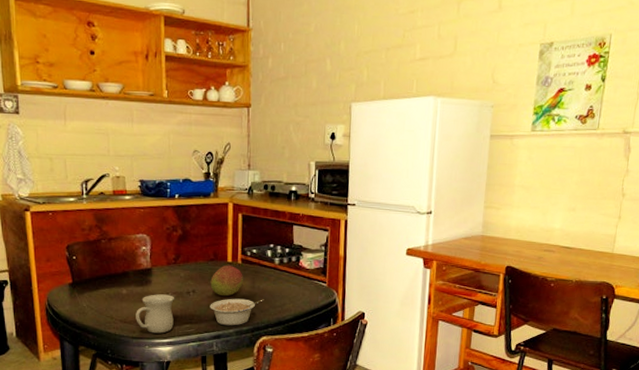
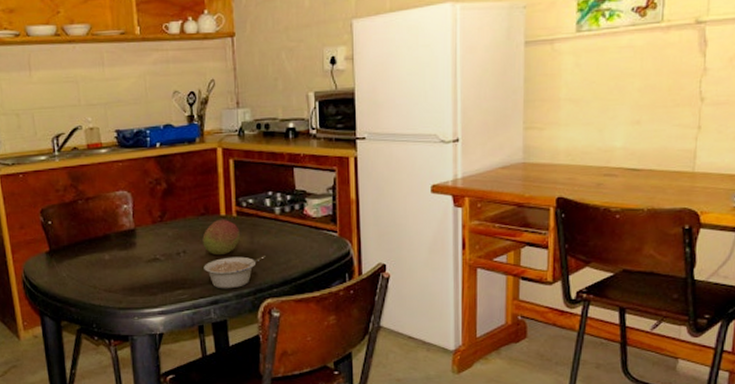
mug: present [136,294,174,334] -> none [121,257,164,302]

